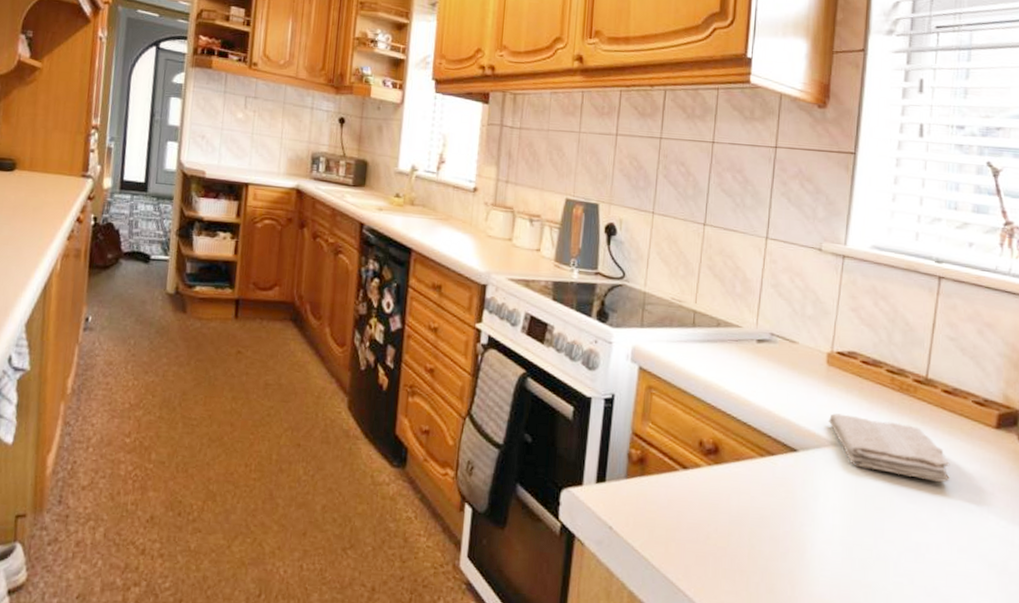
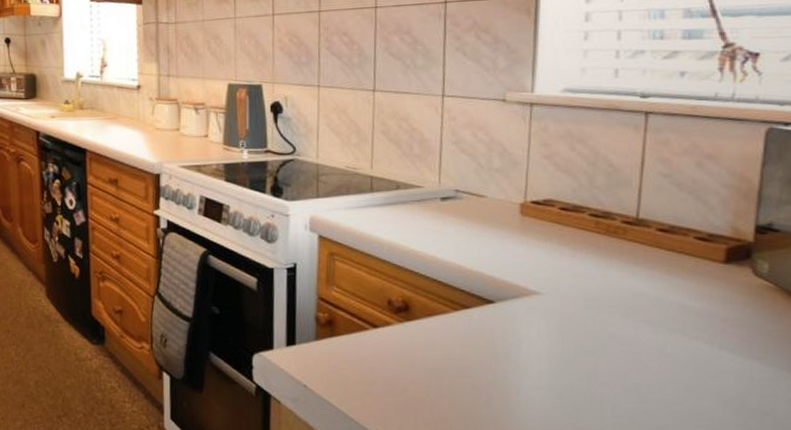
washcloth: present [828,413,950,482] -> none [526,263,672,322]

